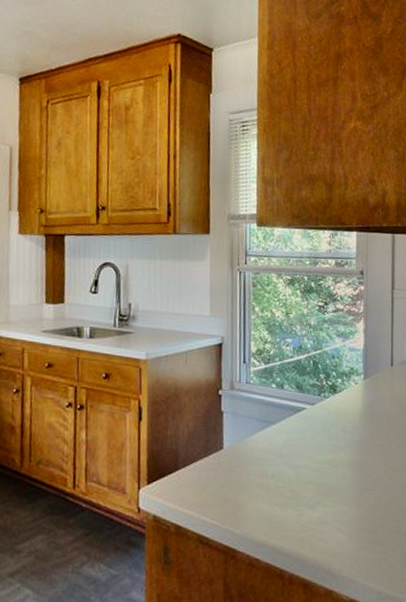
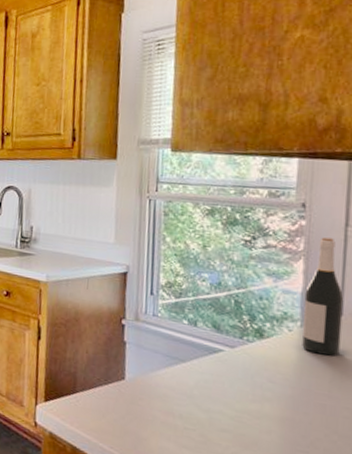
wine bottle: none [365,300,393,402] -> present [302,237,344,356]

